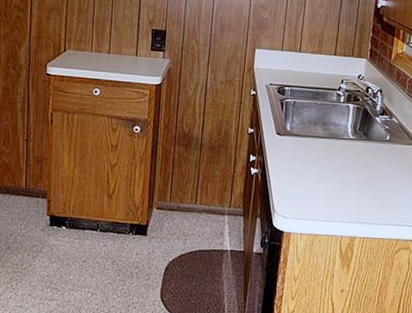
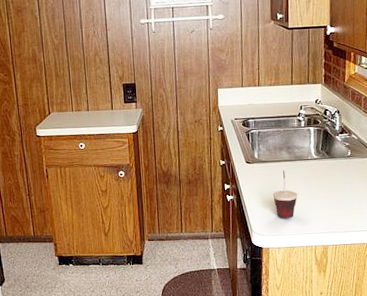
cup: none [301,147,329,201] -> present [273,170,298,218]

